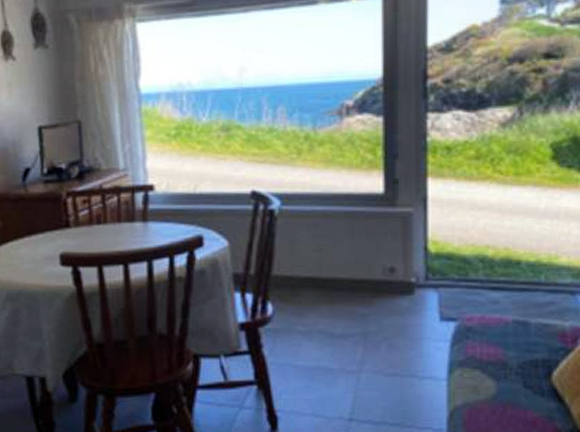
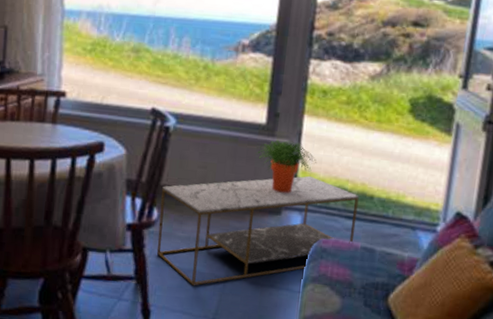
coffee table: none [273,246,503,385] -> present [156,175,359,286]
potted plant: none [378,209,449,269] -> present [257,139,317,193]

